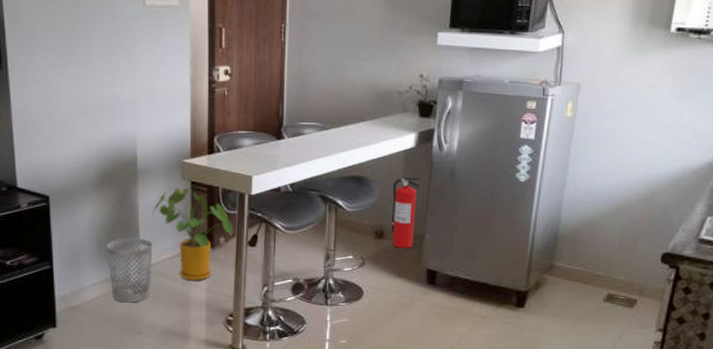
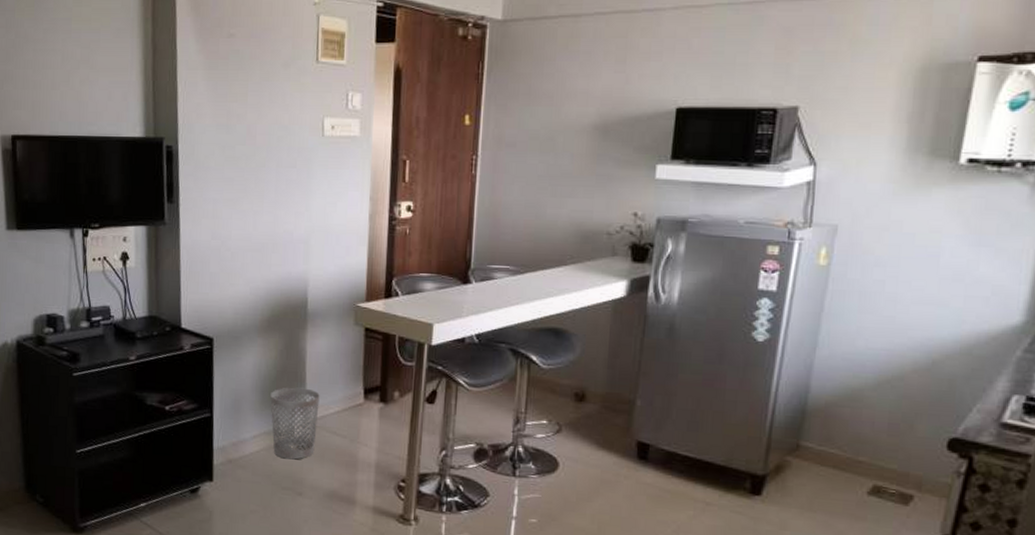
house plant: present [151,187,232,281] -> none [320,333,409,439]
fire extinguisher: present [391,177,420,248] -> none [594,332,631,415]

